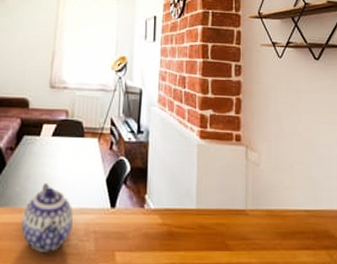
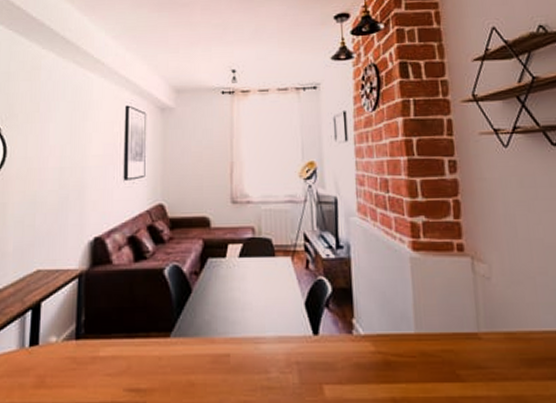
teapot: present [21,182,73,254] -> none [215,309,271,388]

